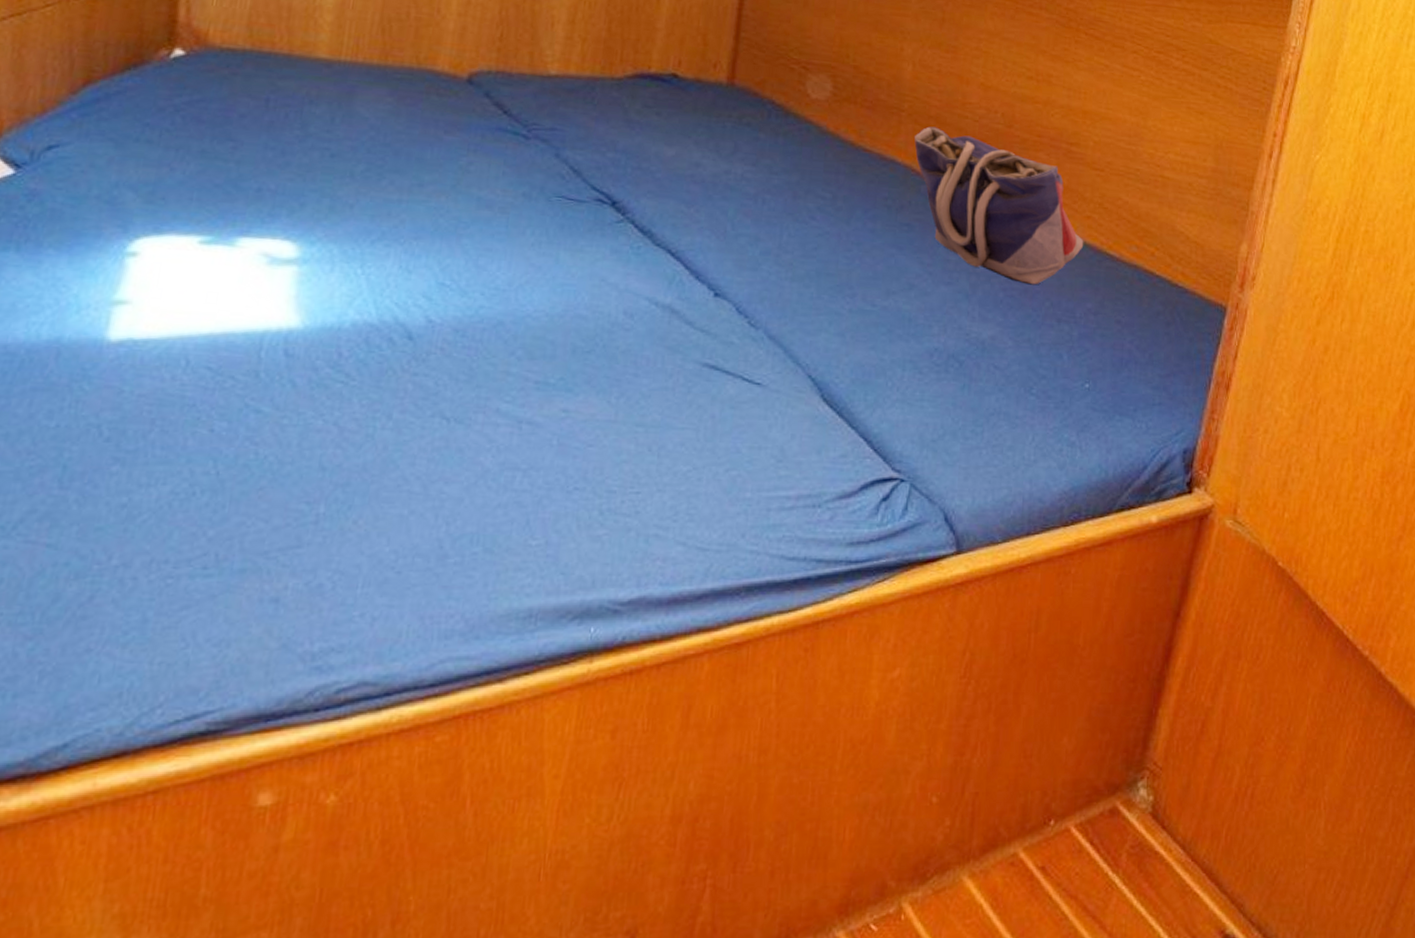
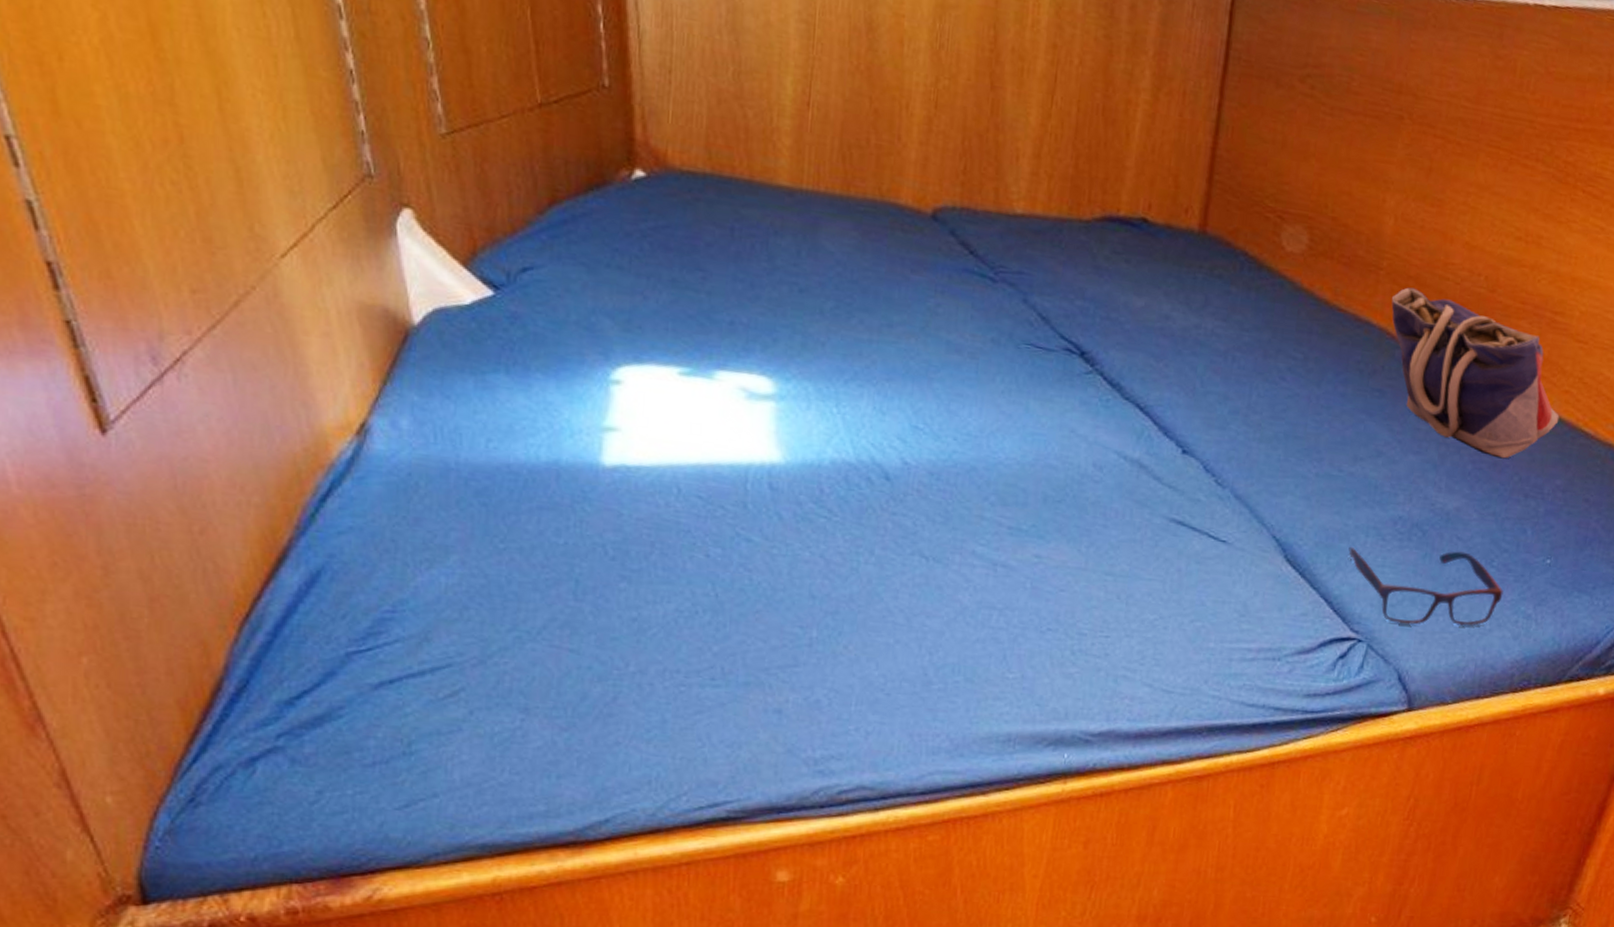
eyeglasses: none [886,380,1045,460] -> present [1348,546,1504,626]

